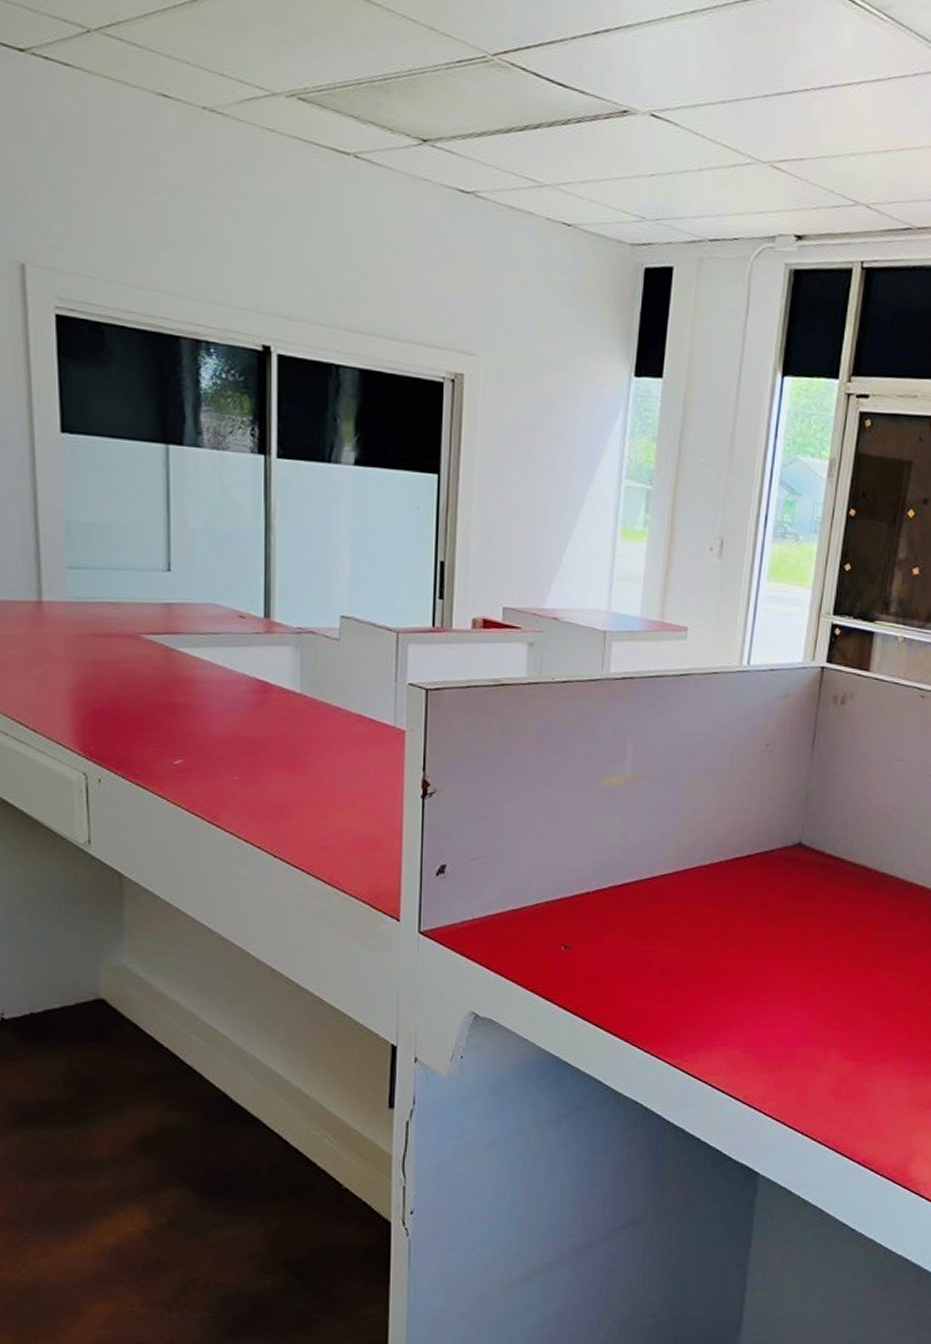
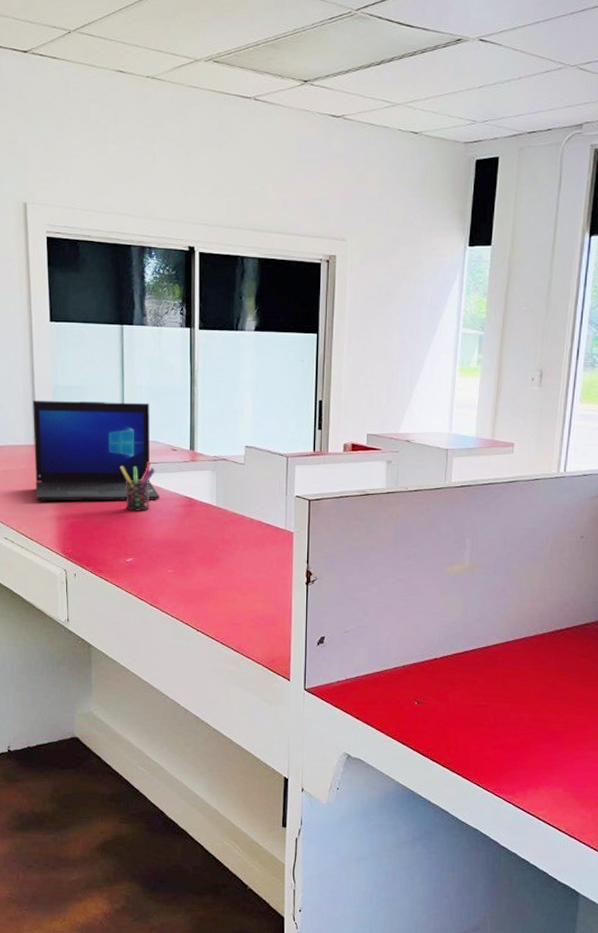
laptop: none [36,540,222,683] -> present [33,401,160,501]
pen holder: none [165,631,215,697] -> present [120,461,155,511]

